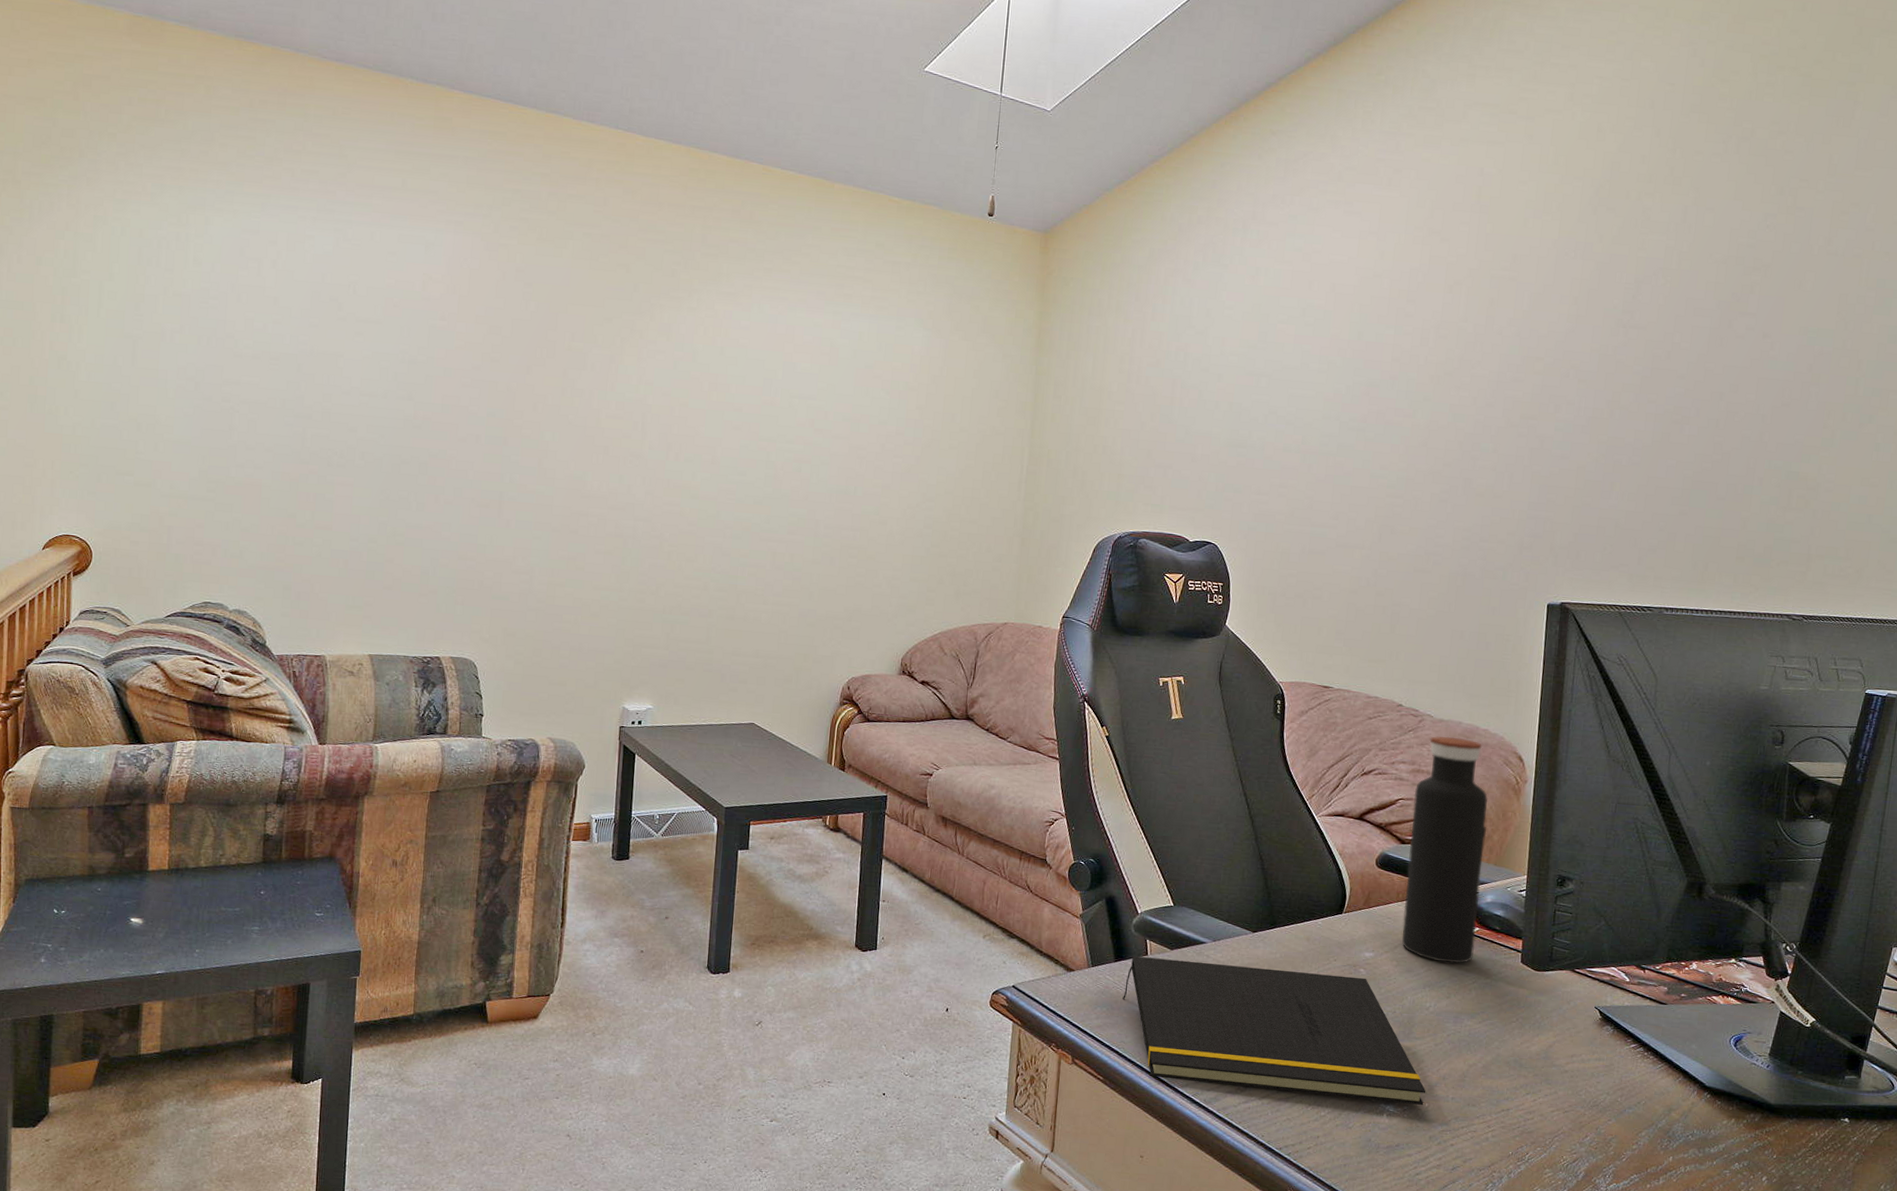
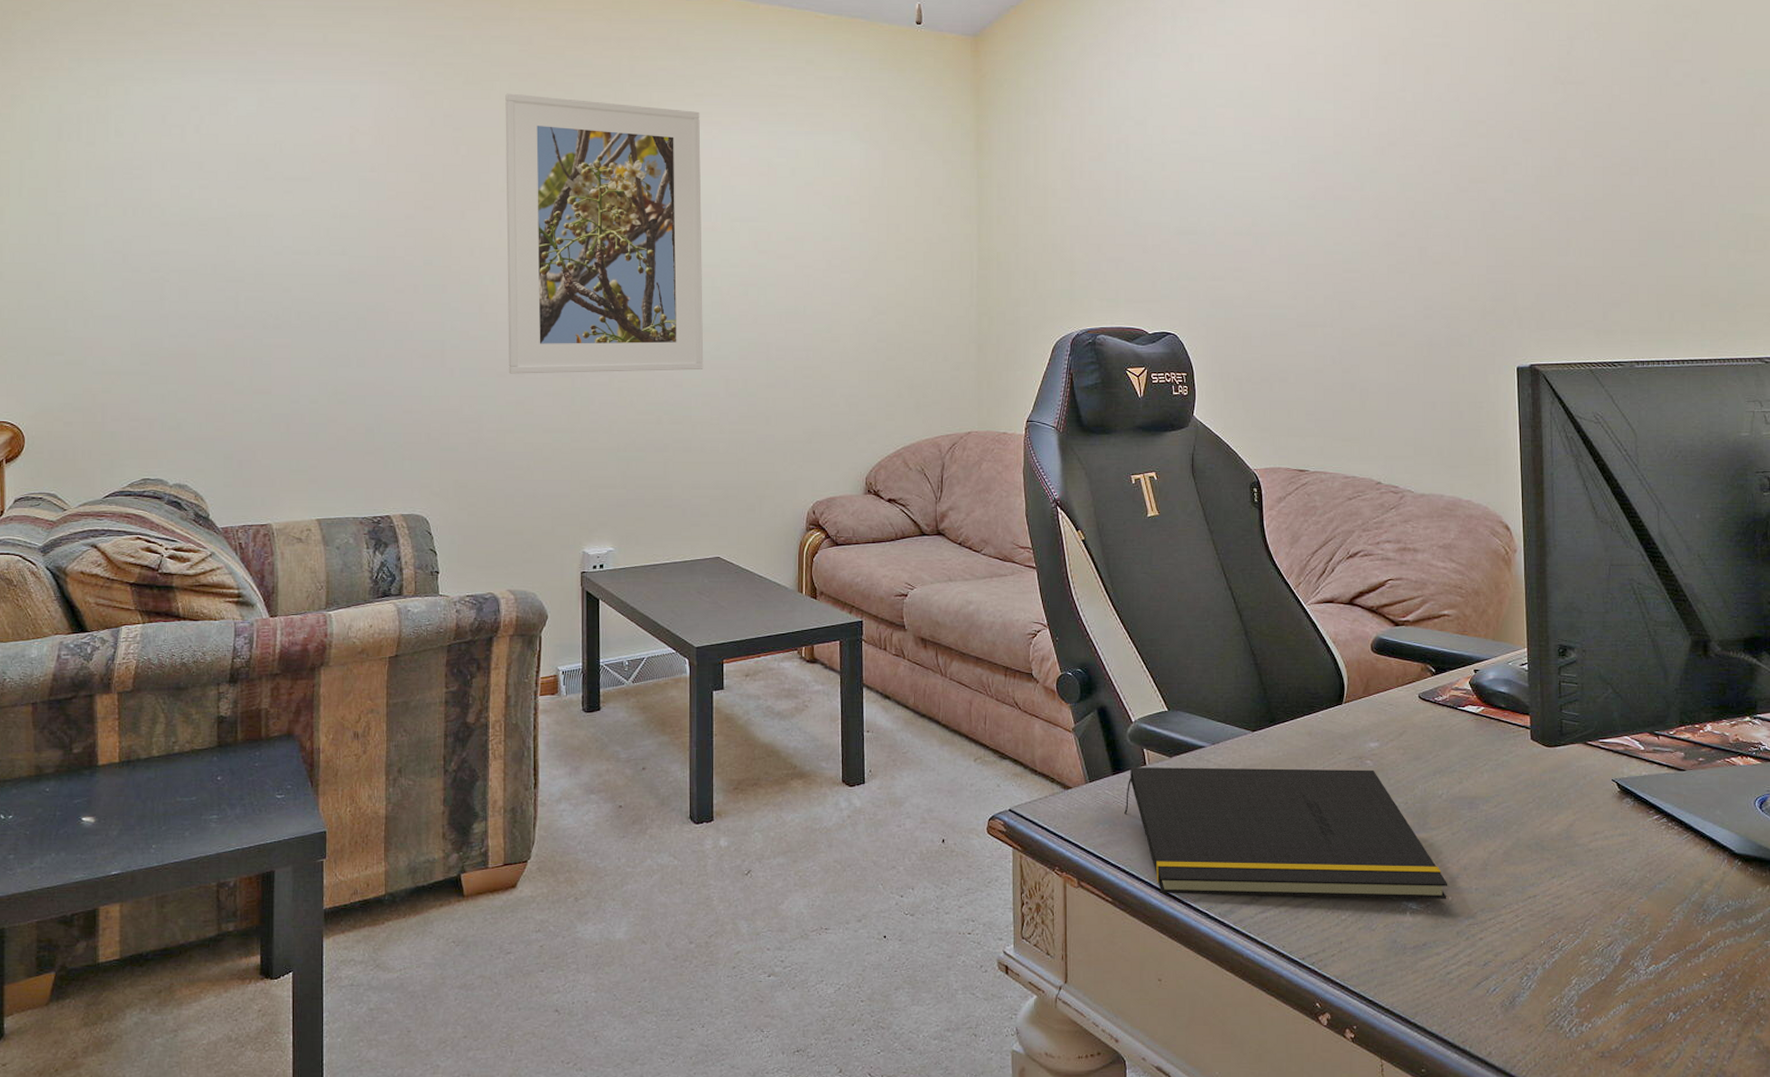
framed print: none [563,253,768,541] -> present [505,93,704,374]
water bottle: present [1401,736,1489,964] -> none [1402,511,1482,746]

